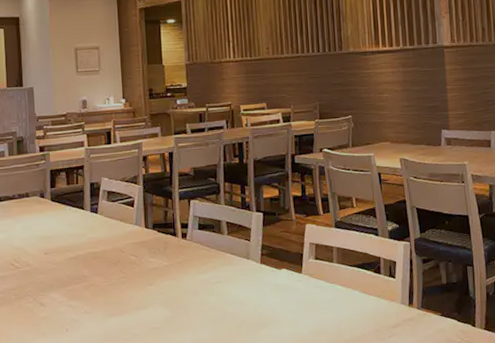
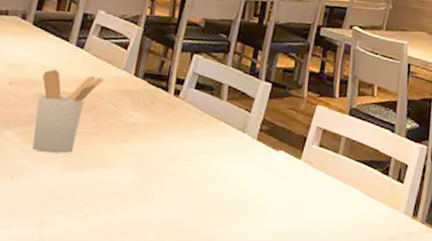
utensil holder: none [70,234,121,306] -> present [32,69,104,154]

